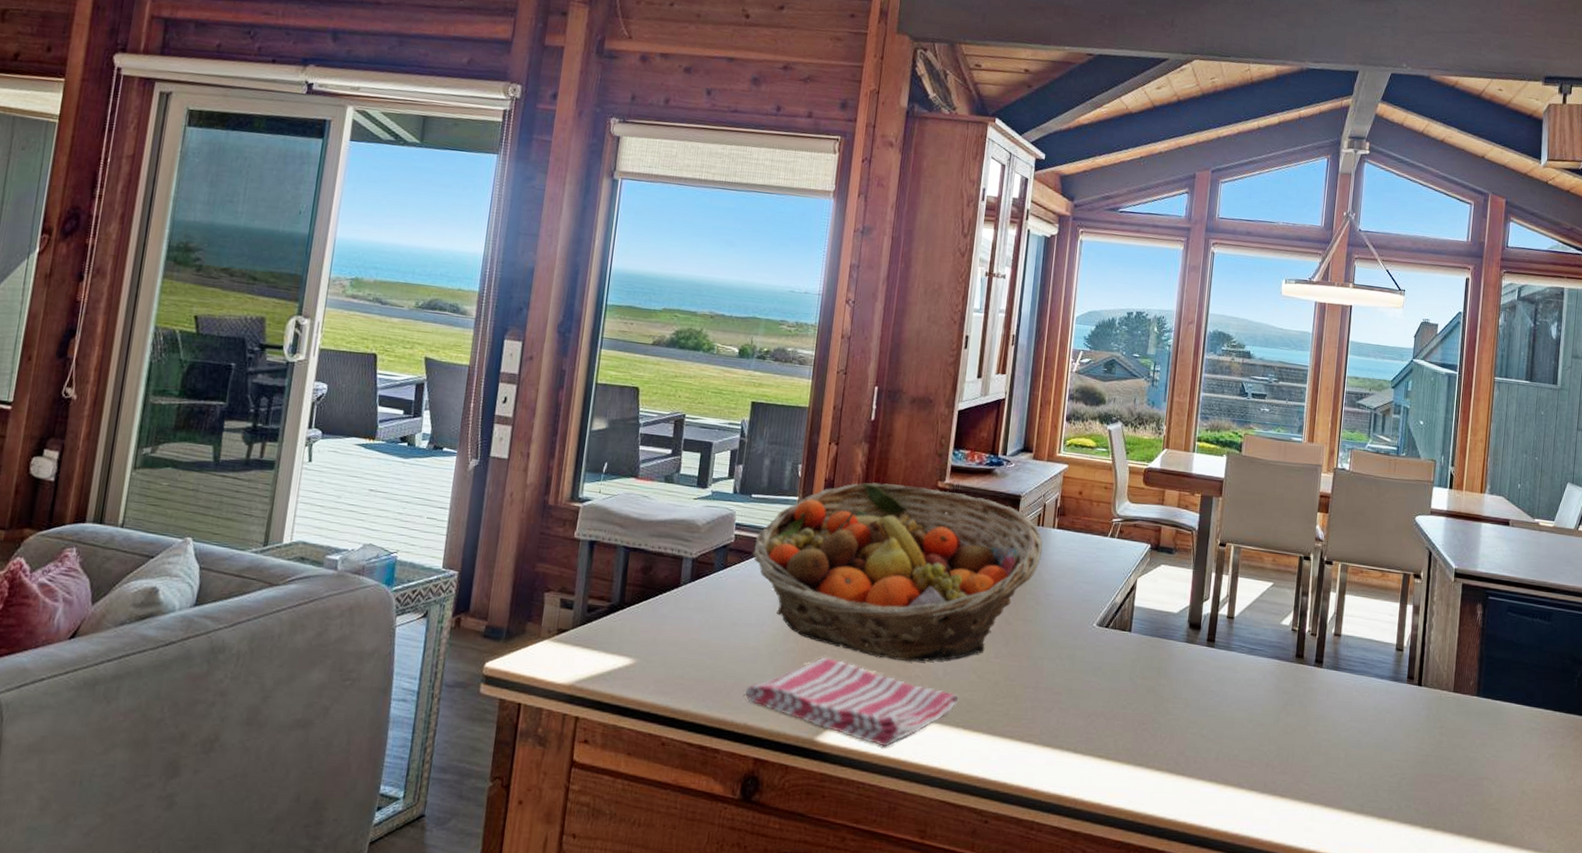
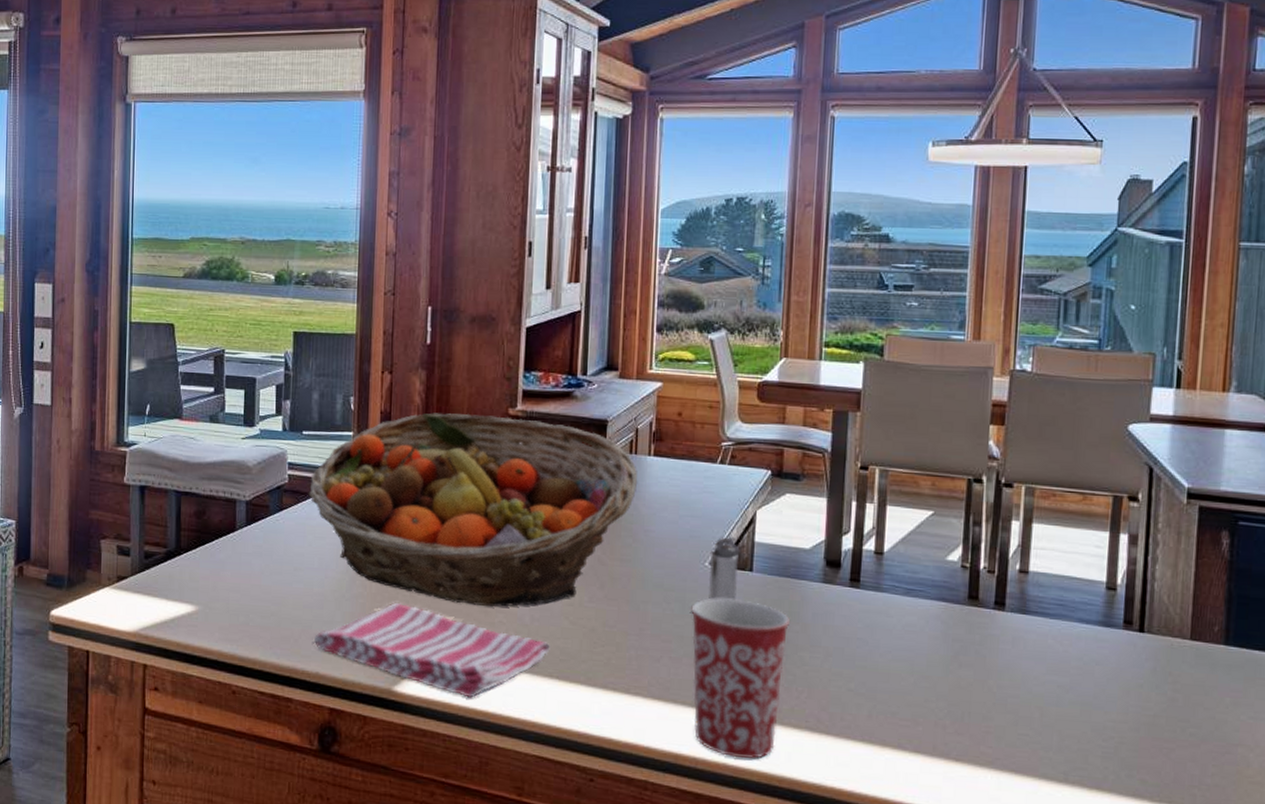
mug: none [1076,655,1158,799] -> present [691,598,790,759]
shaker: none [1094,601,1122,657] -> present [708,537,740,600]

